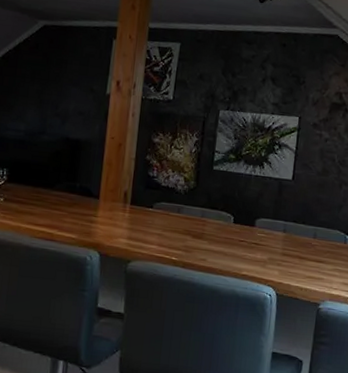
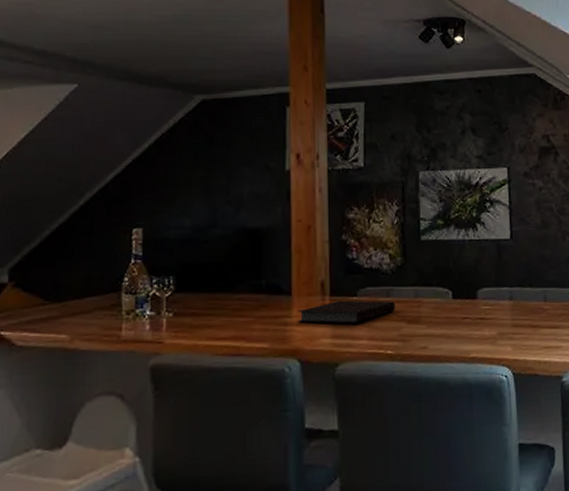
notebook: none [100,209,184,231] -> present [296,300,395,324]

